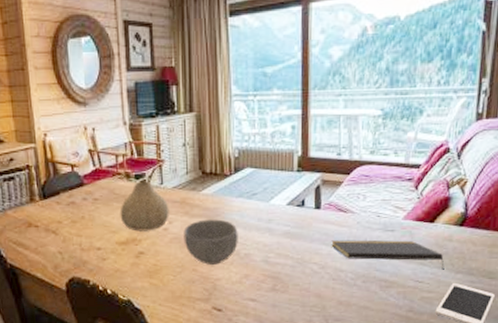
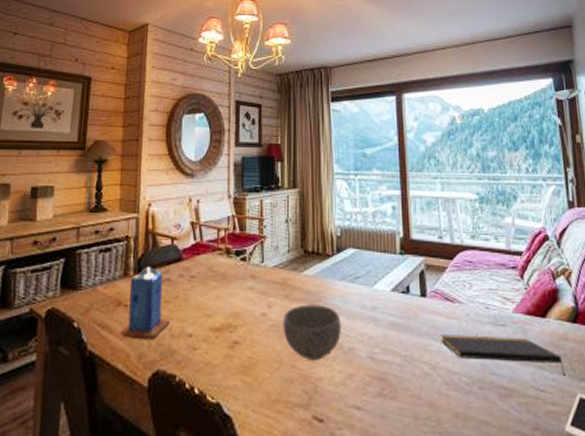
candle: none [35,192,79,254] -> present [120,267,170,340]
vase: present [120,181,169,232] -> none [216,258,269,316]

